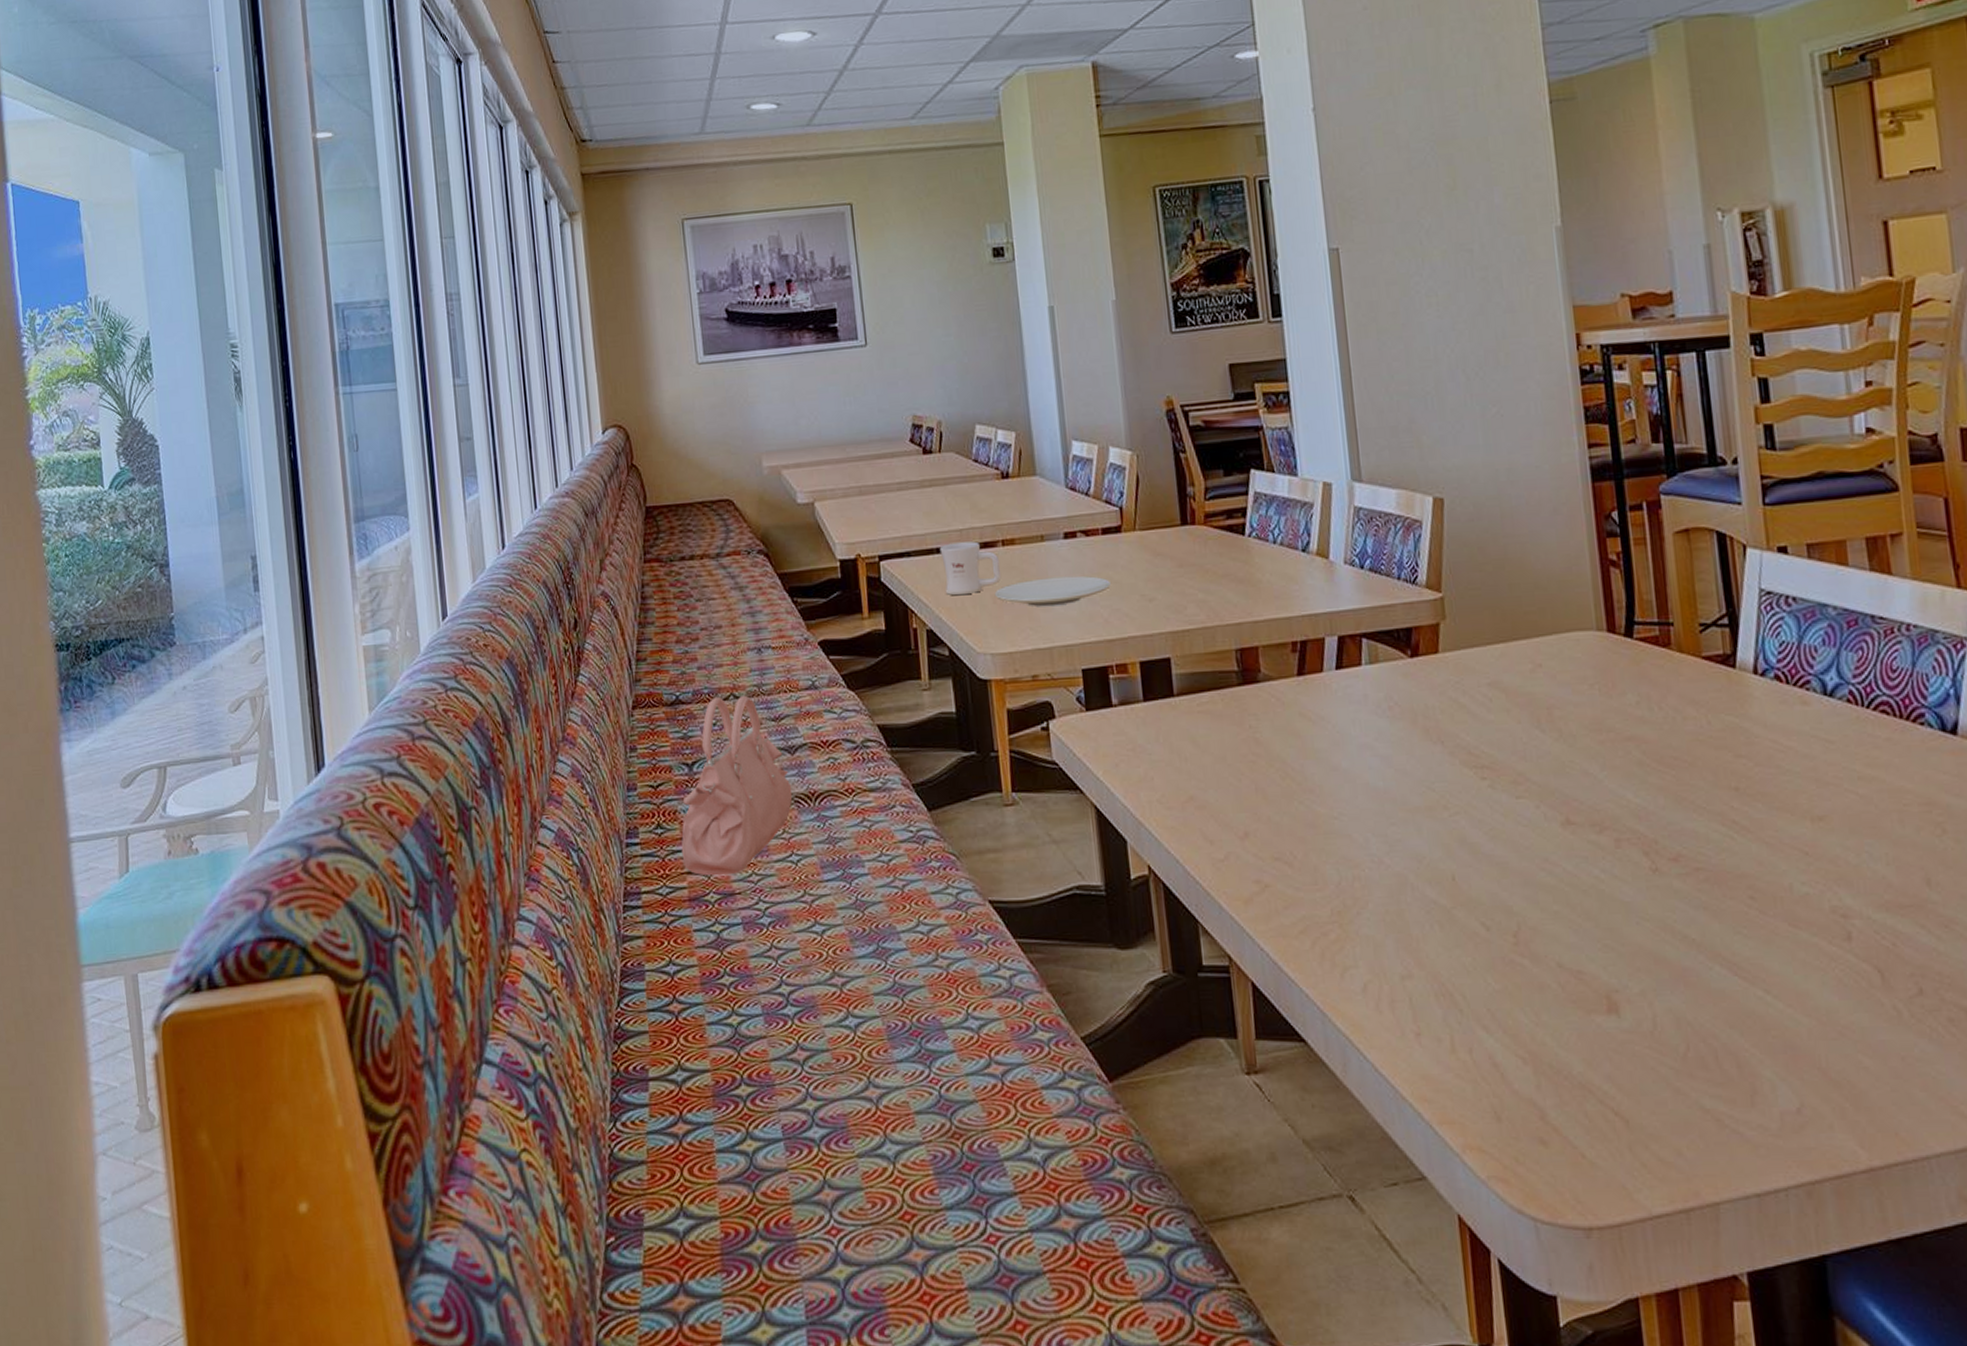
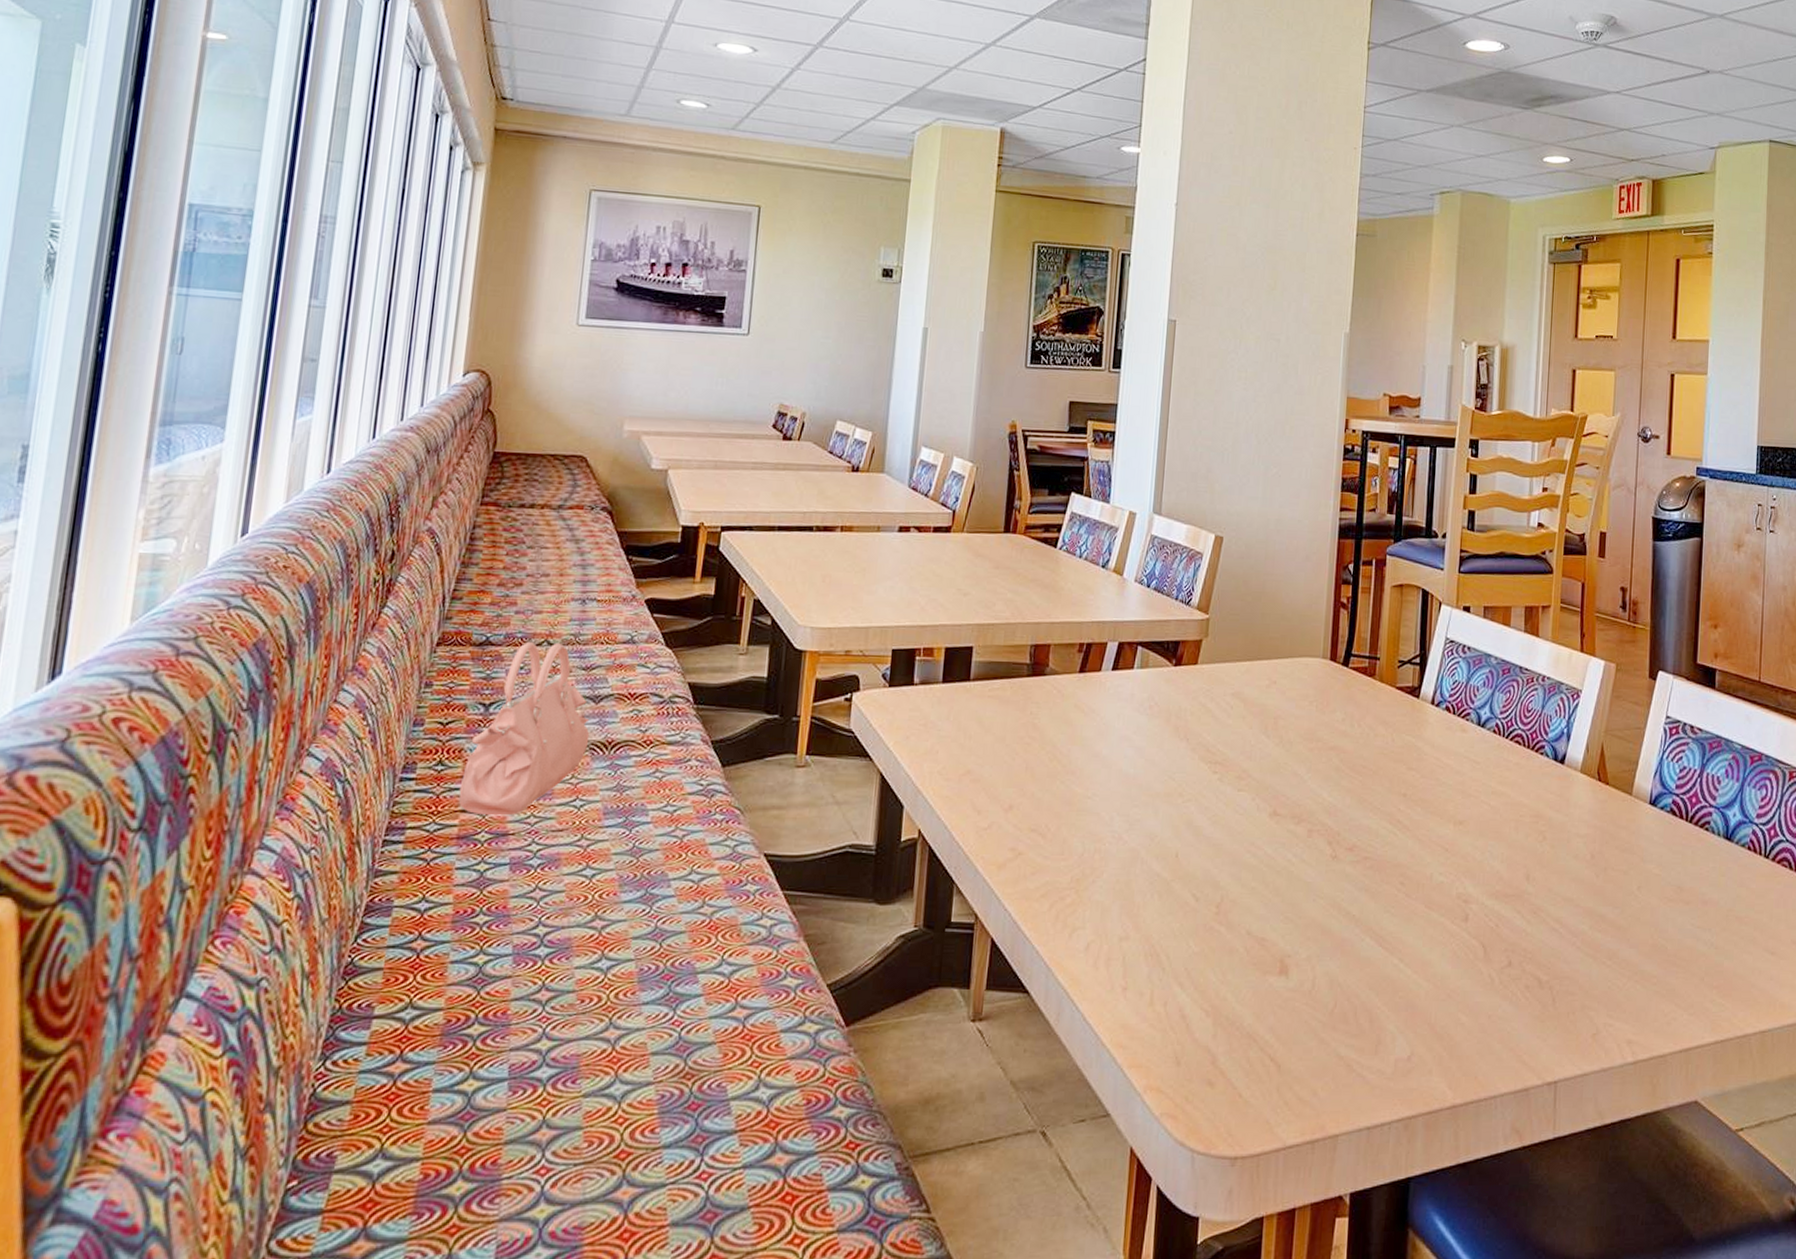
mug: present [939,541,1002,596] -> none [778,523,836,572]
plate: present [994,575,1112,607] -> none [824,564,934,591]

